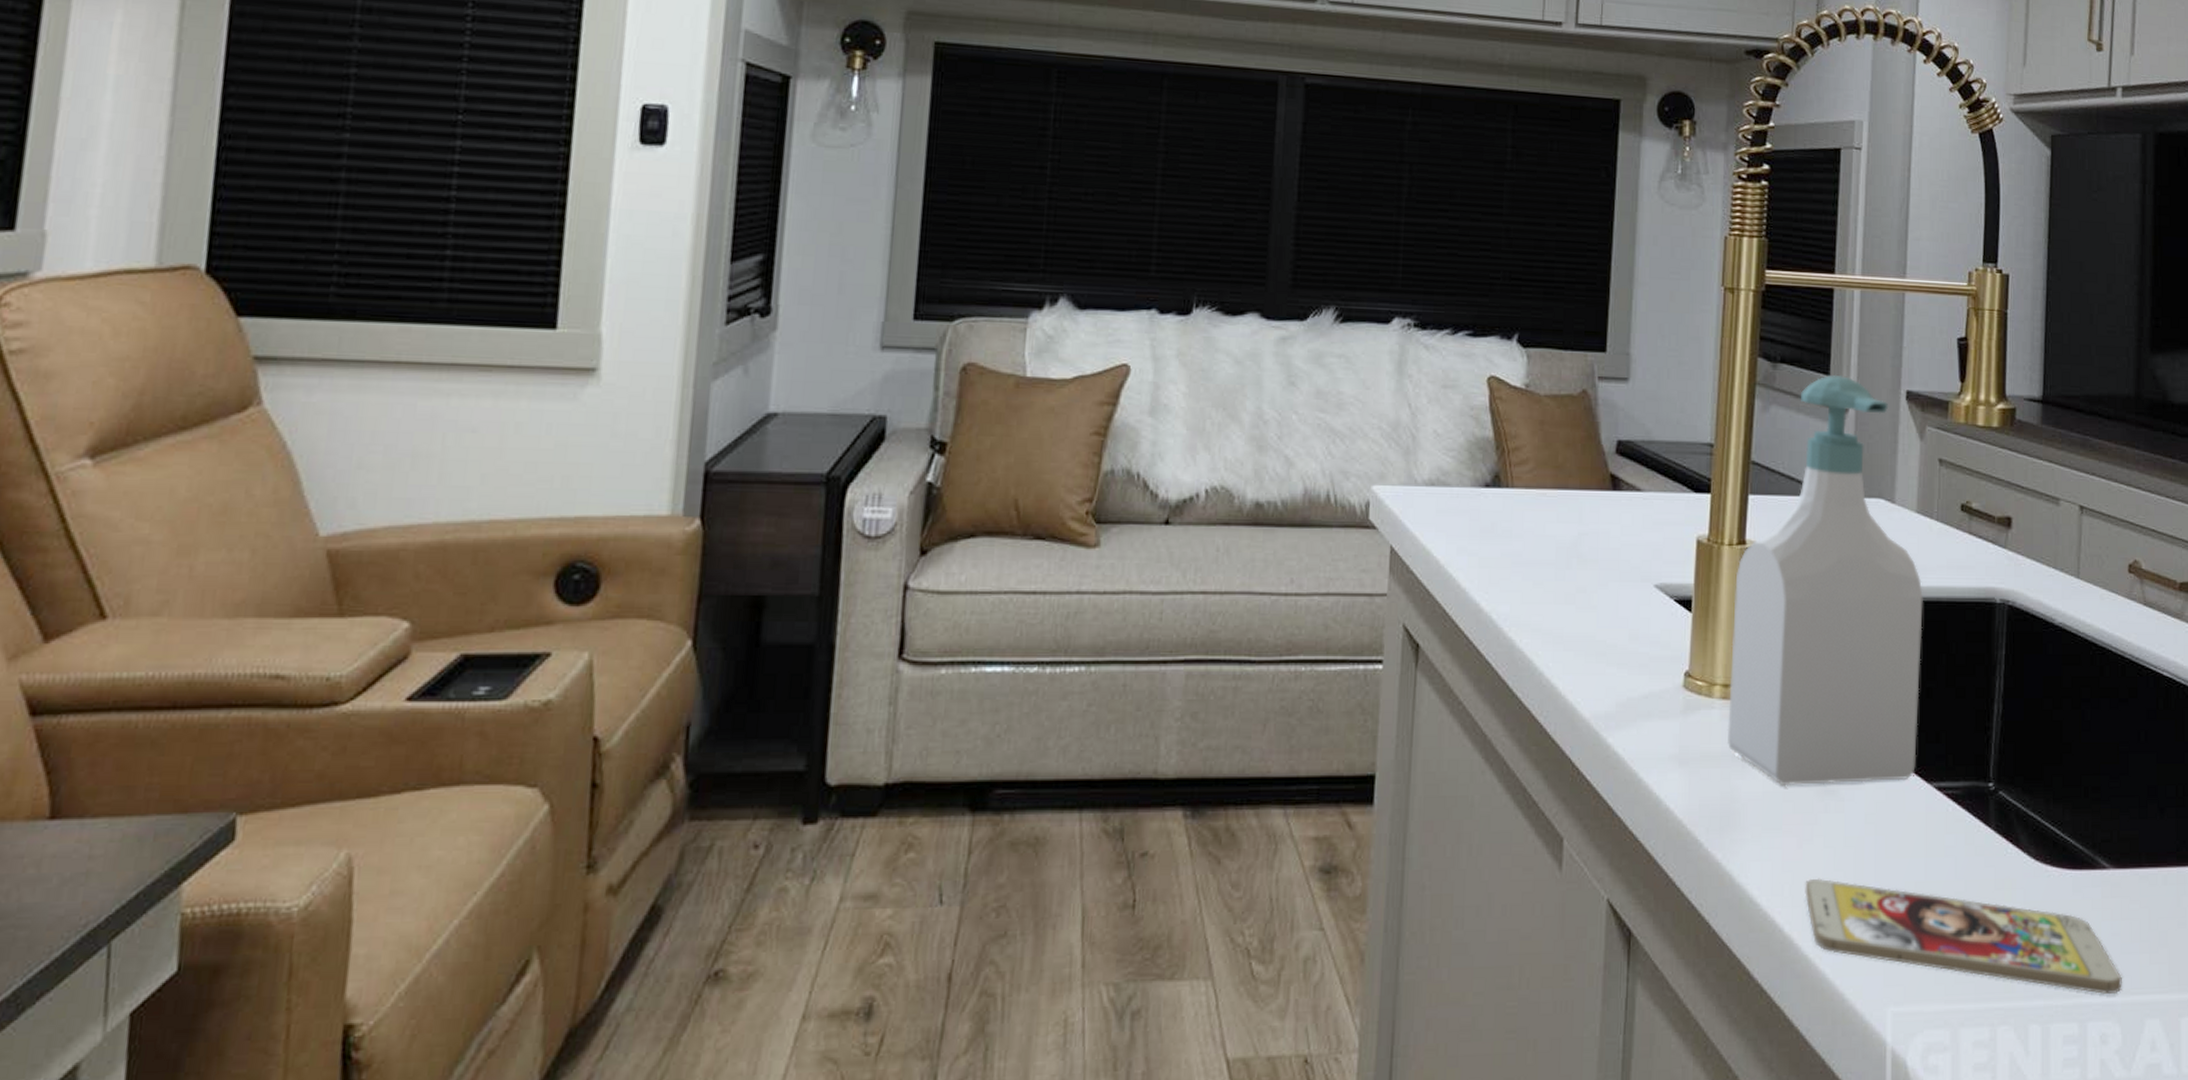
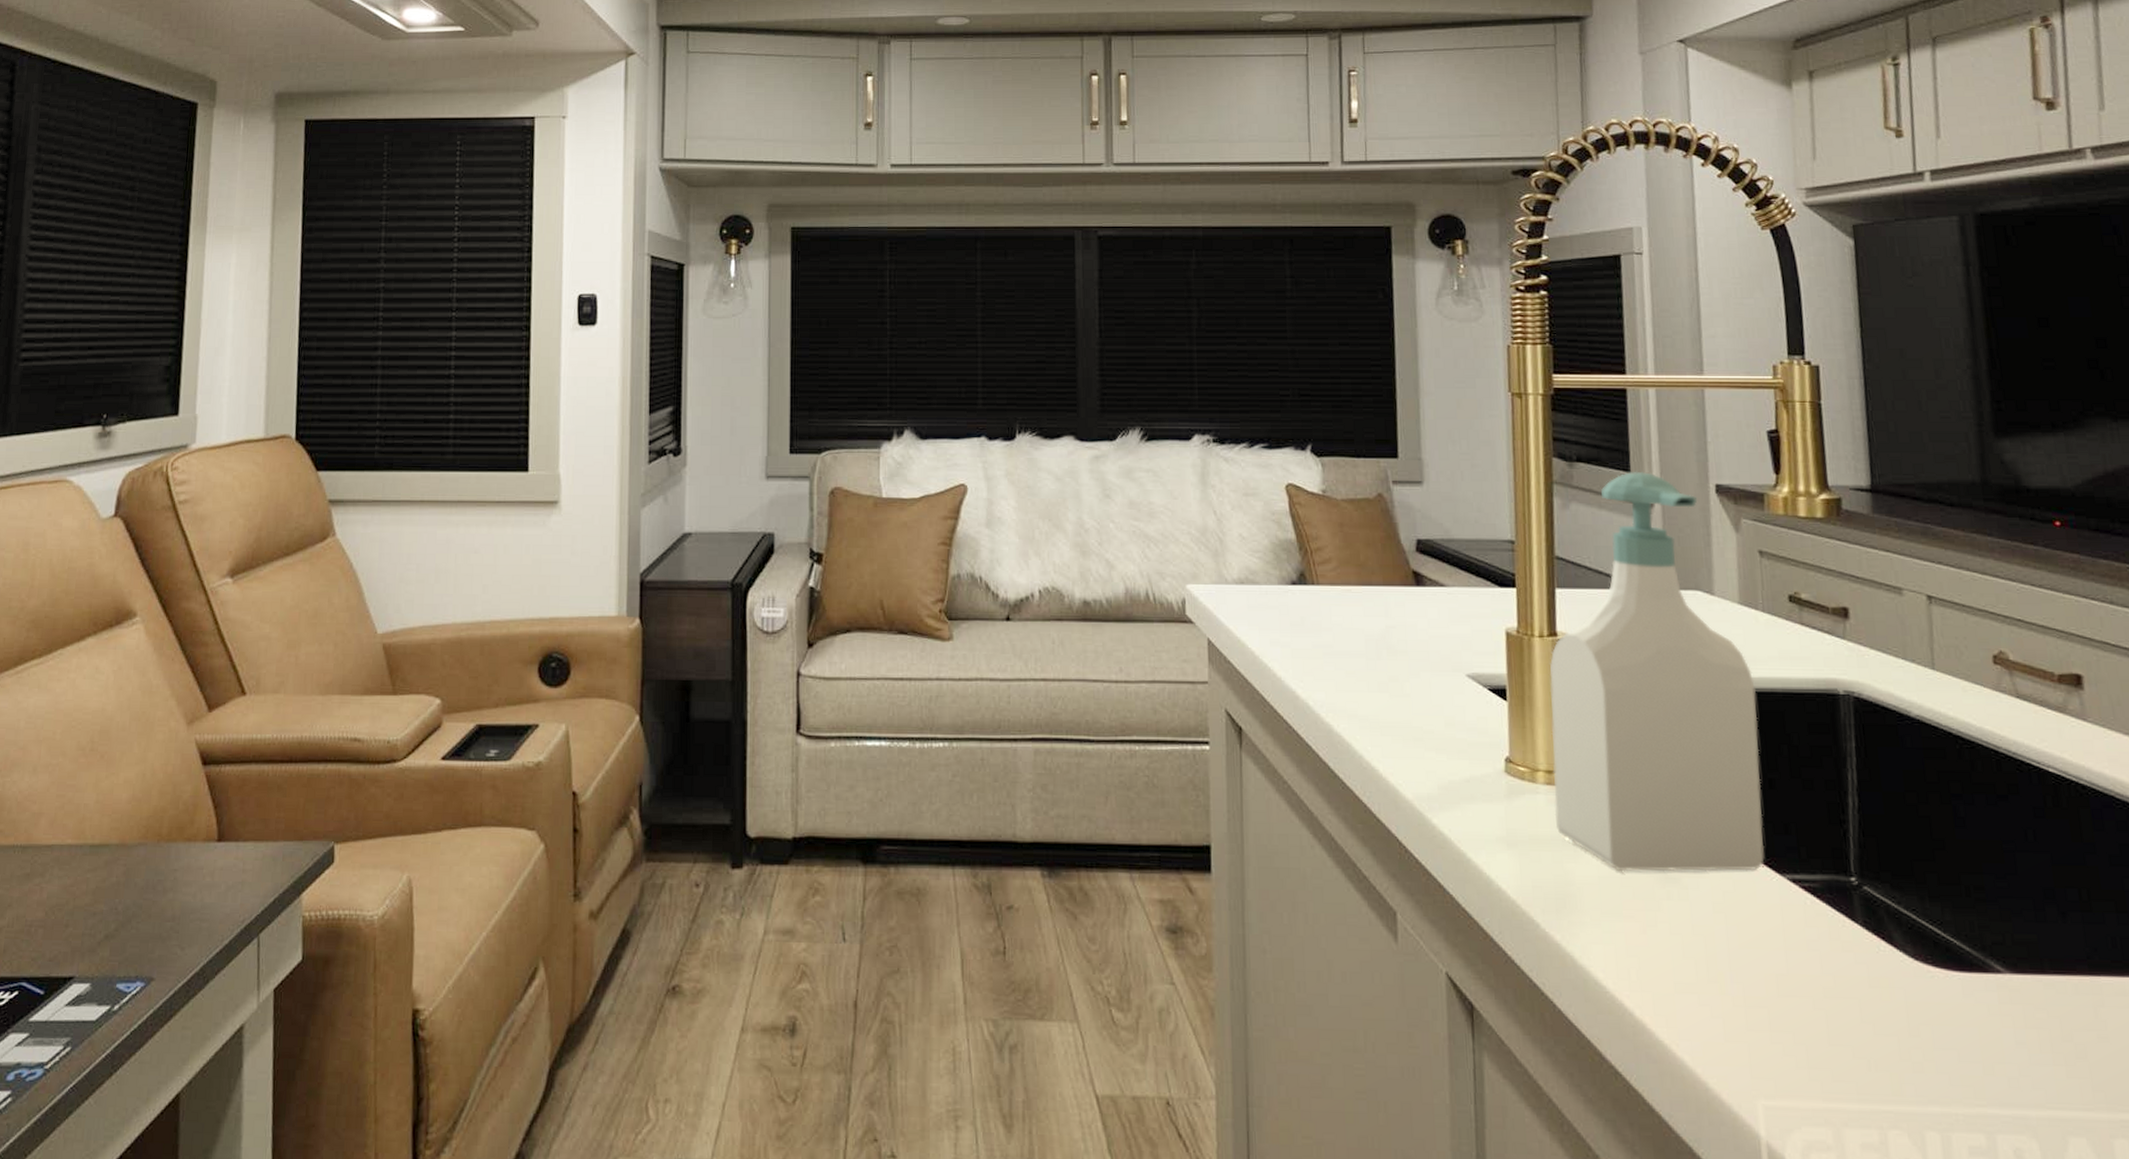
smartphone: present [1805,878,2122,994] -> none [1653,964,2035,1106]

